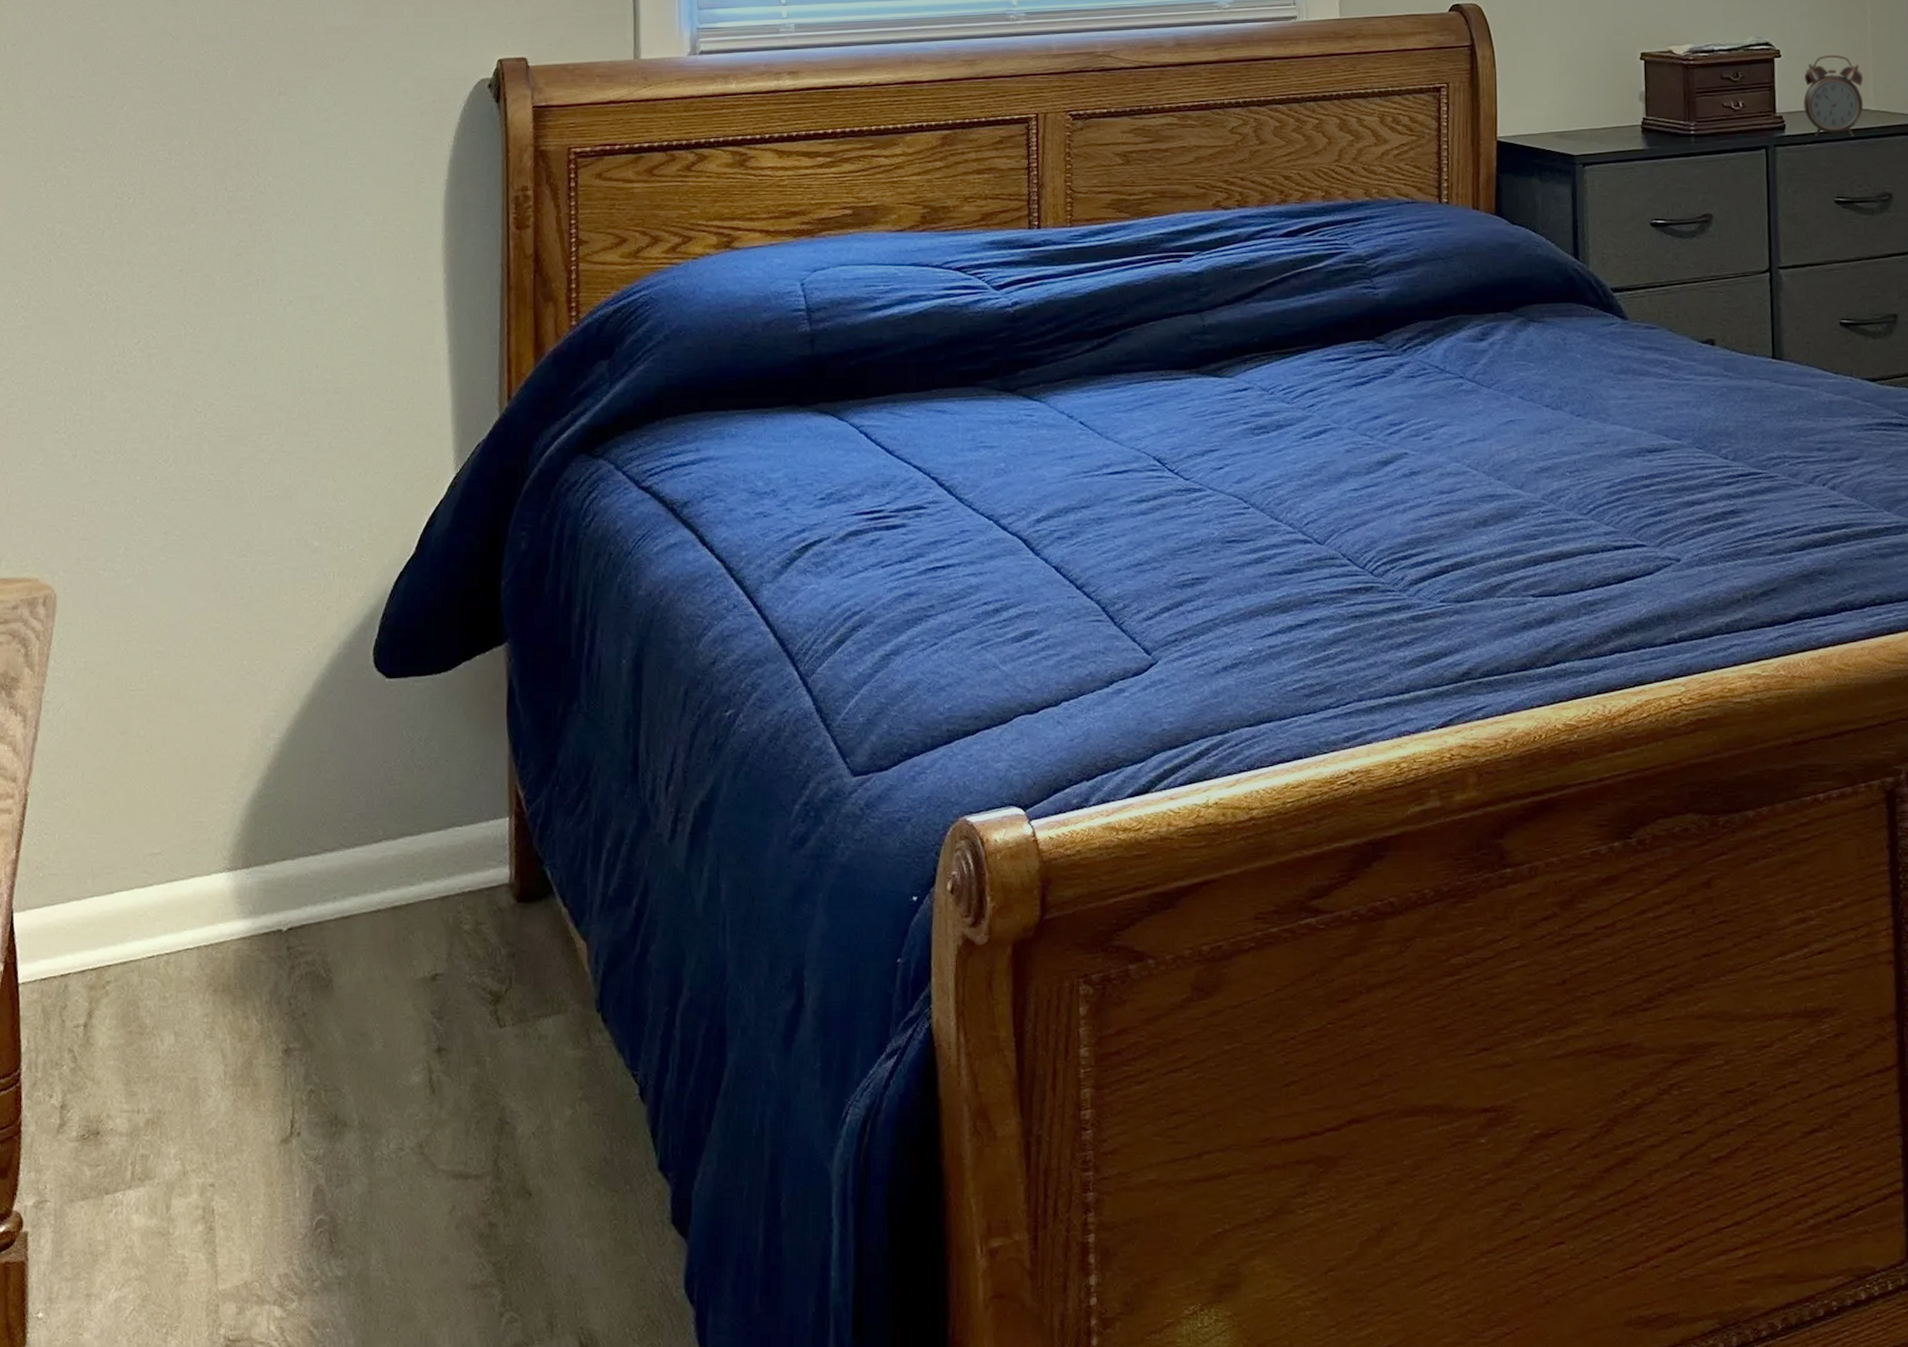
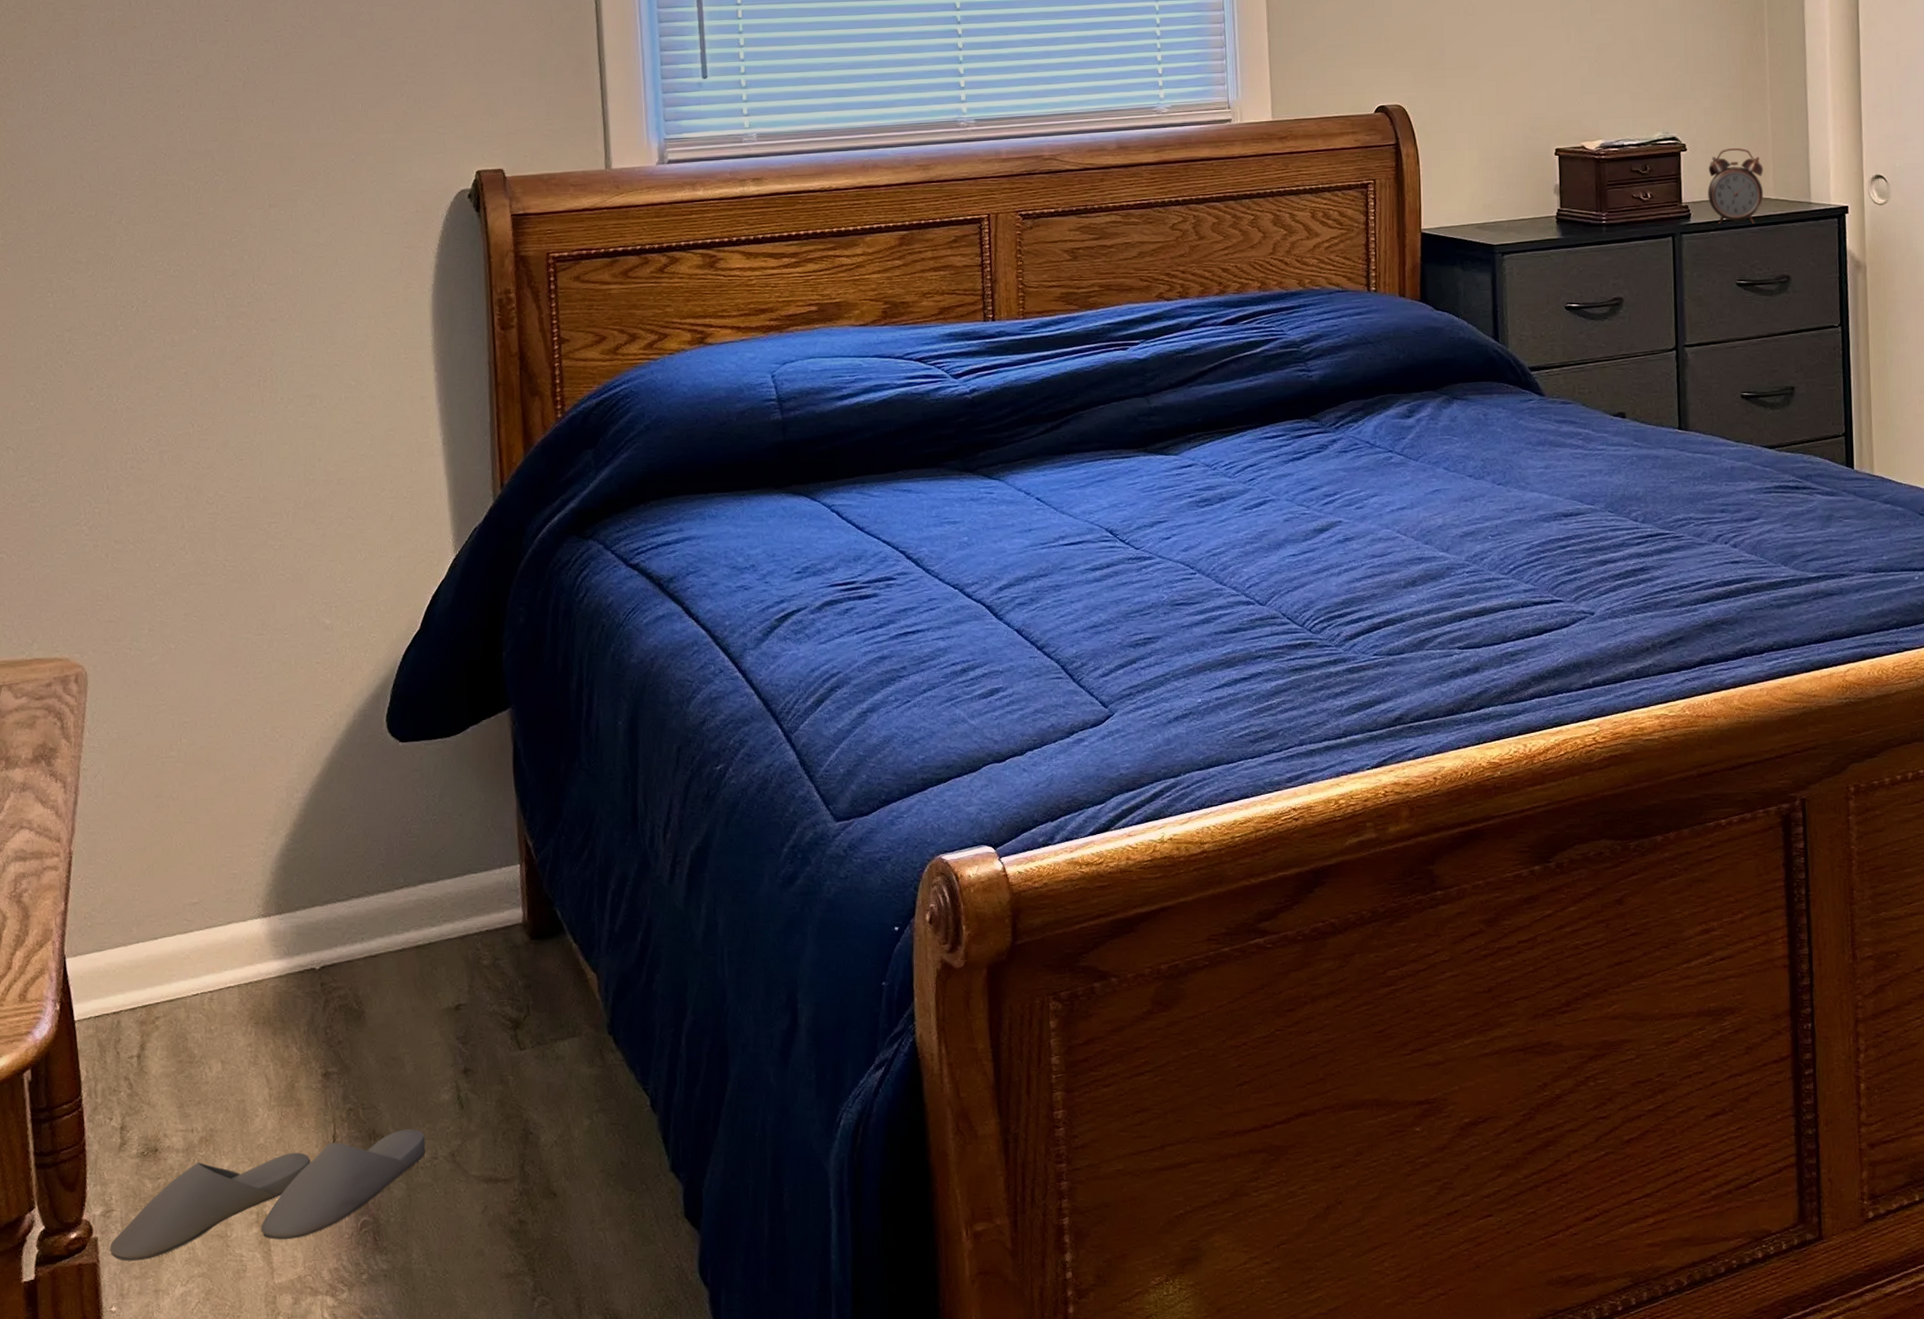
slippers: none [40,1115,392,1260] -> present [110,1129,426,1261]

